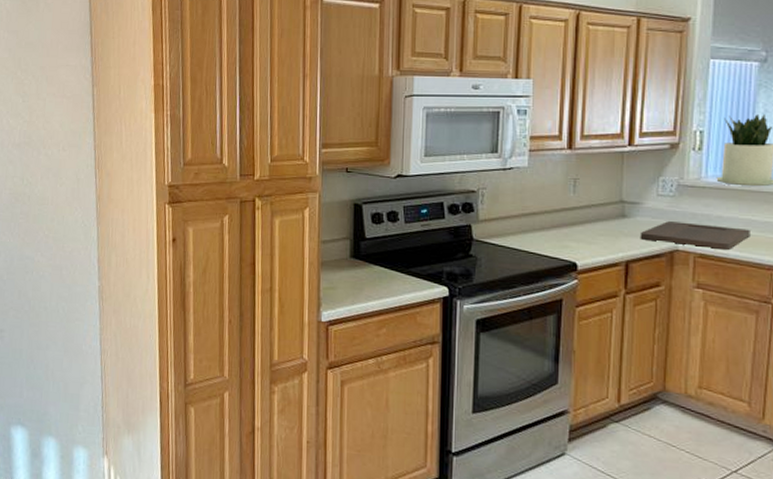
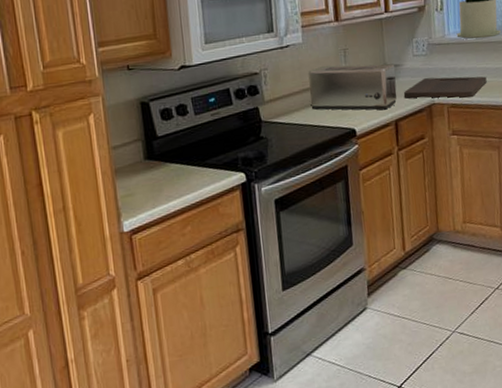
toaster: none [529,193,633,248] -> present [308,64,397,111]

